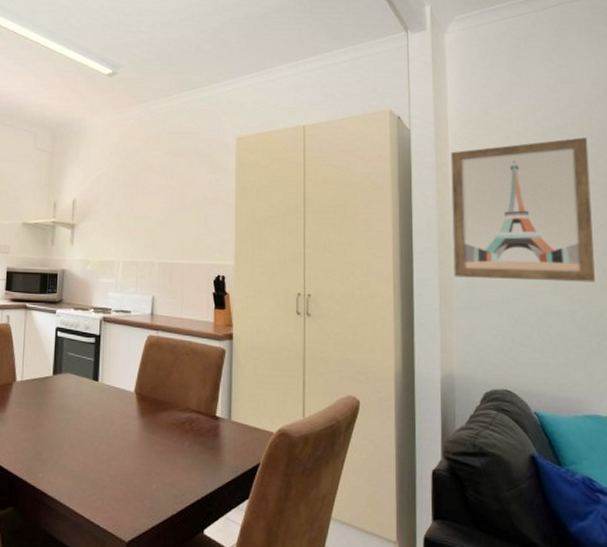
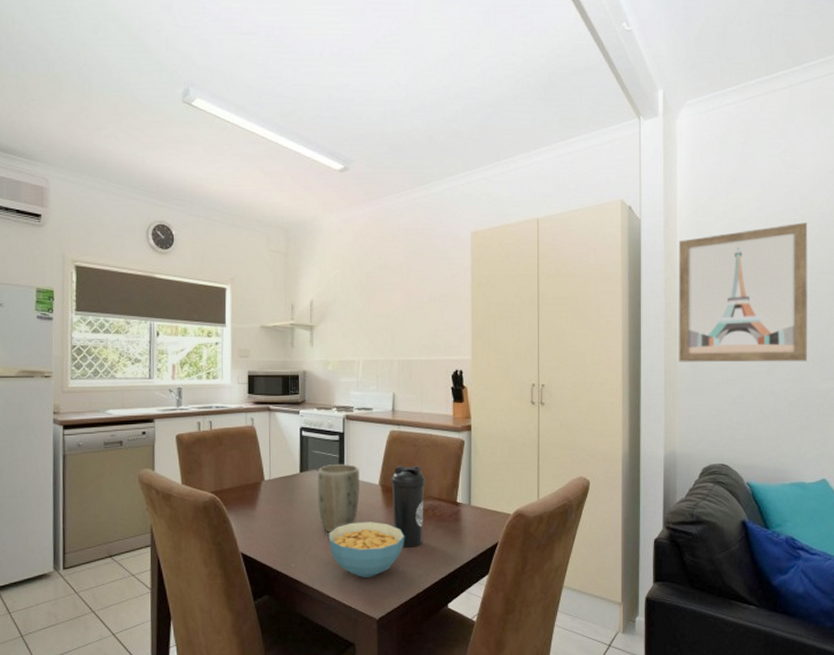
plant pot: none [70,368,114,442] -> present [317,464,360,533]
cereal bowl: none [79,432,160,494] -> present [328,522,405,578]
water bottle: none [147,372,183,463] -> present [391,464,425,547]

